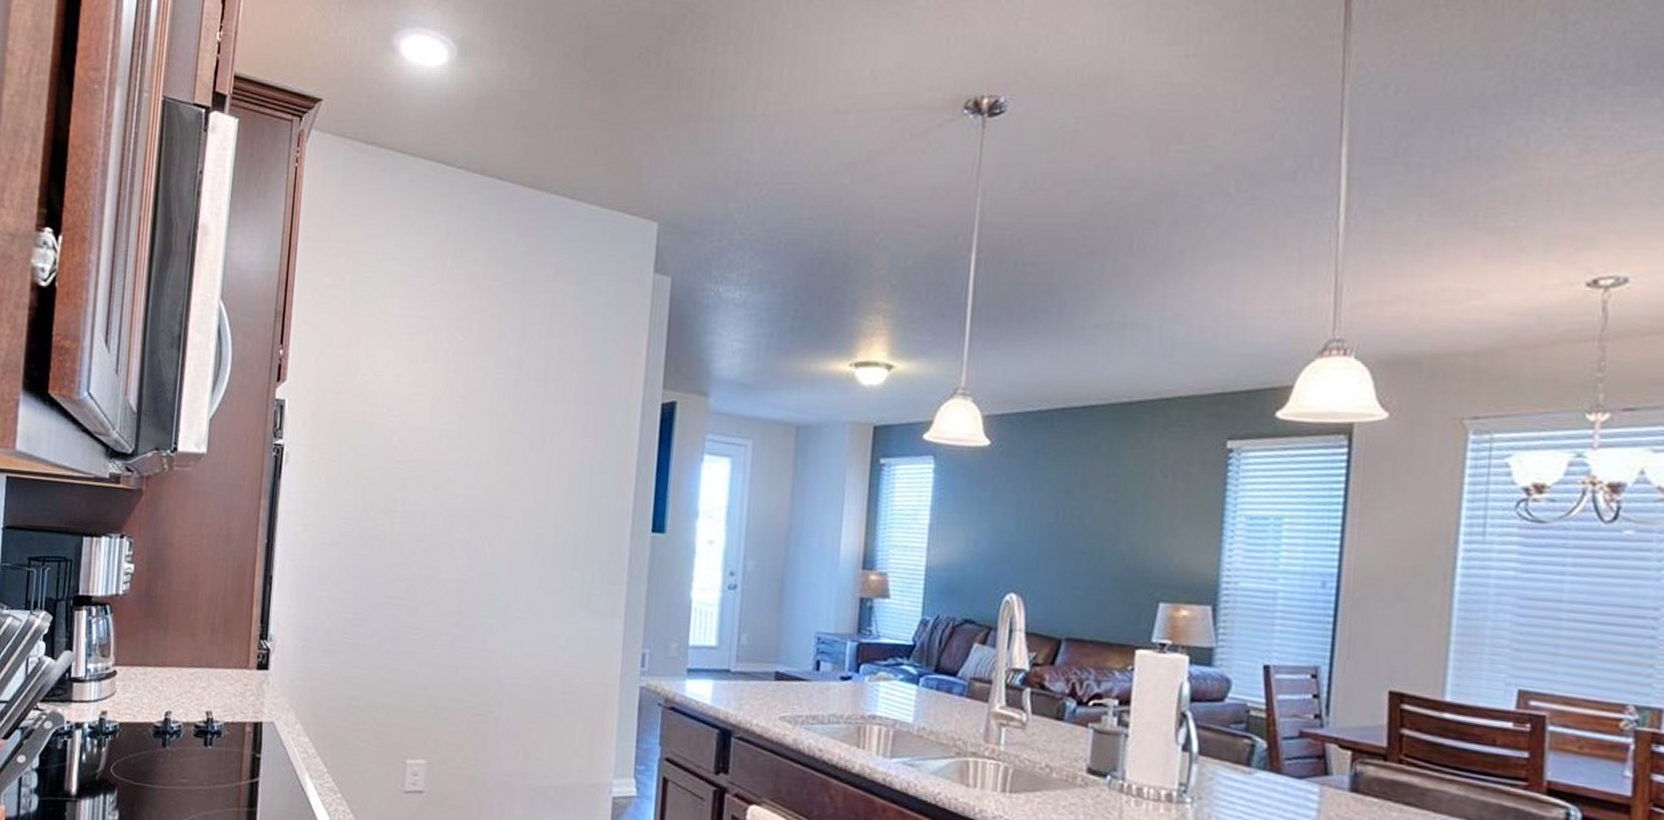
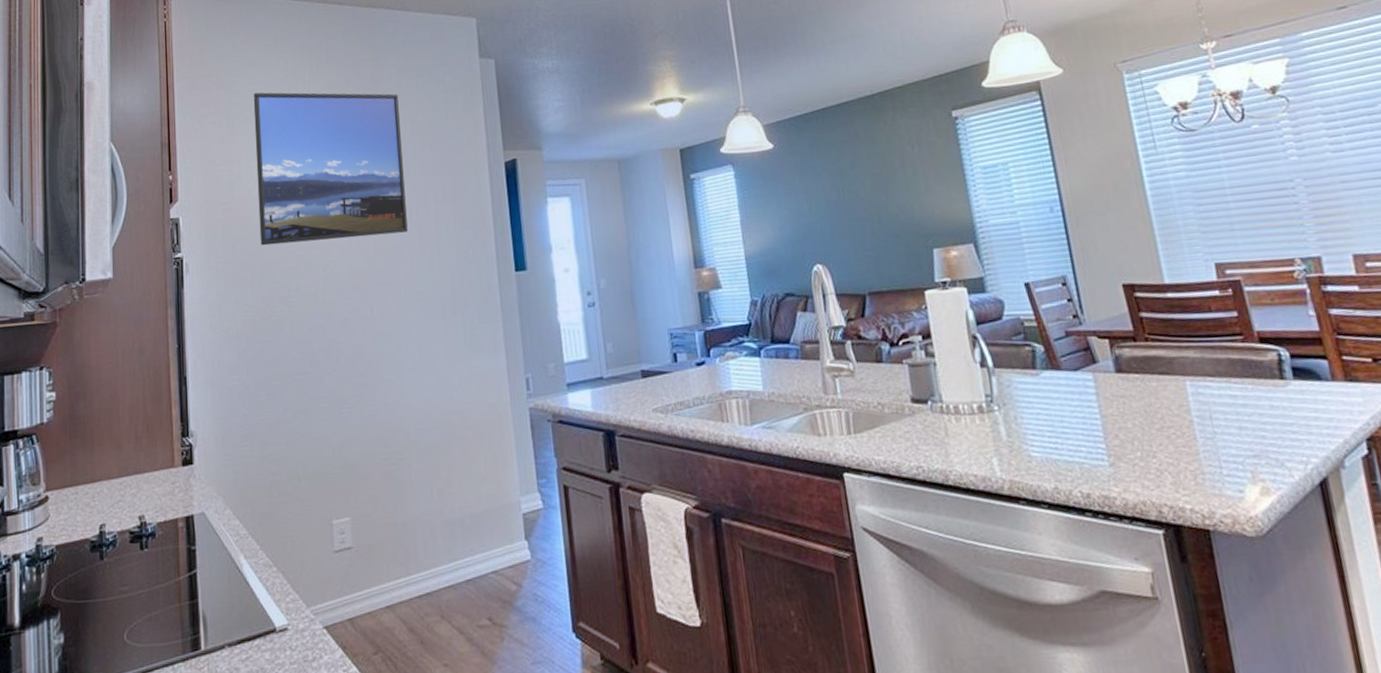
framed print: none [370,269,550,464] -> present [253,92,408,246]

